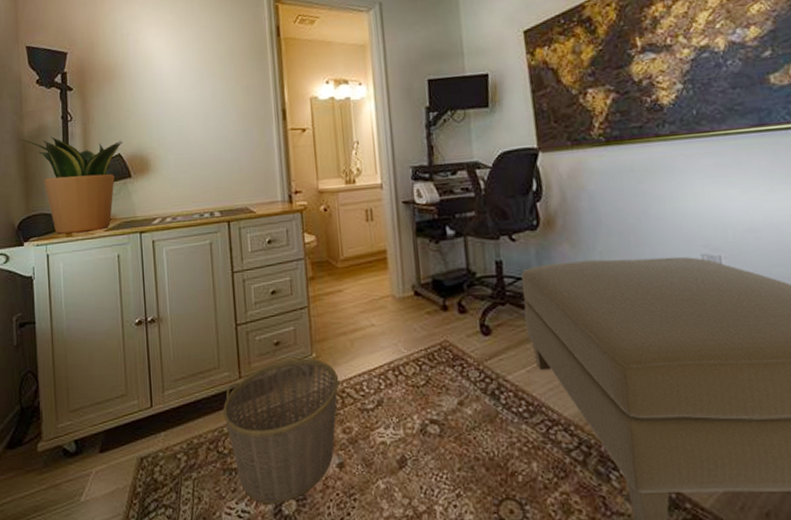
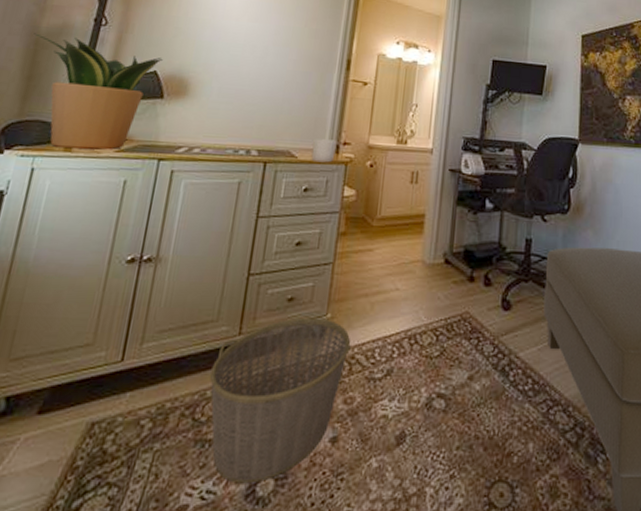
mug: none [267,190,290,215] -> present [311,139,337,163]

